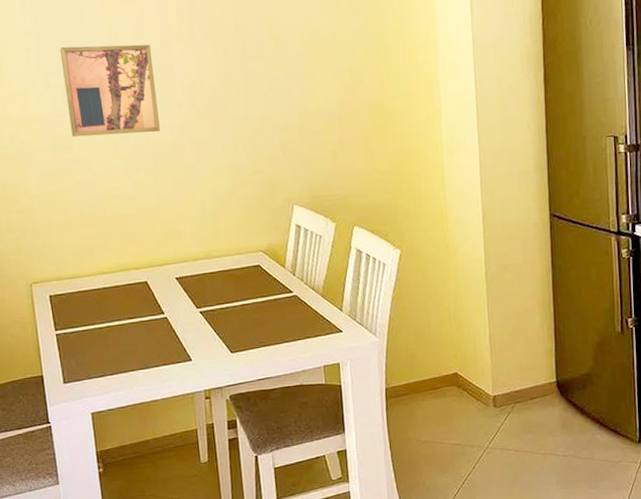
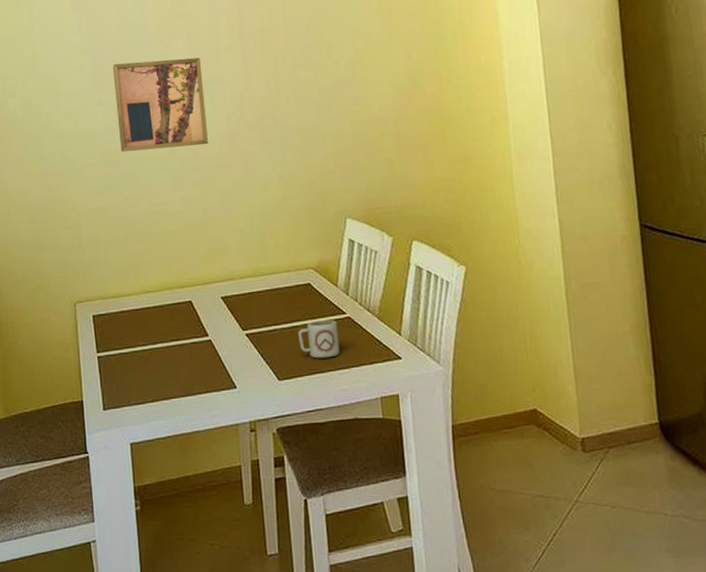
cup: none [249,298,287,333] -> present [298,319,340,359]

